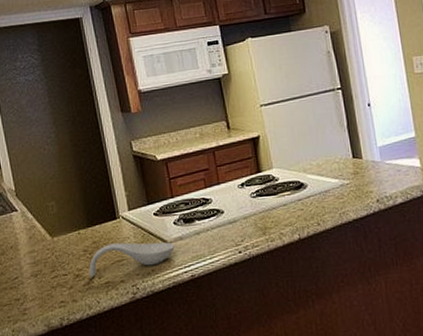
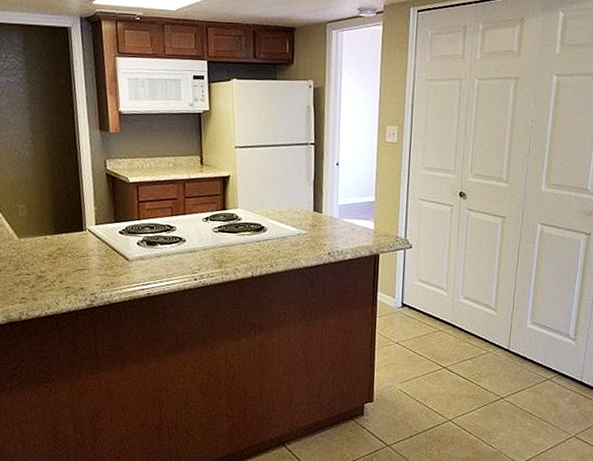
spoon rest: present [89,242,175,277] -> none [52,253,135,281]

